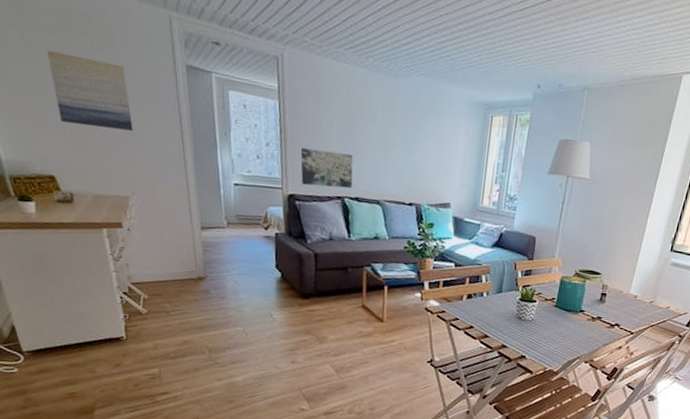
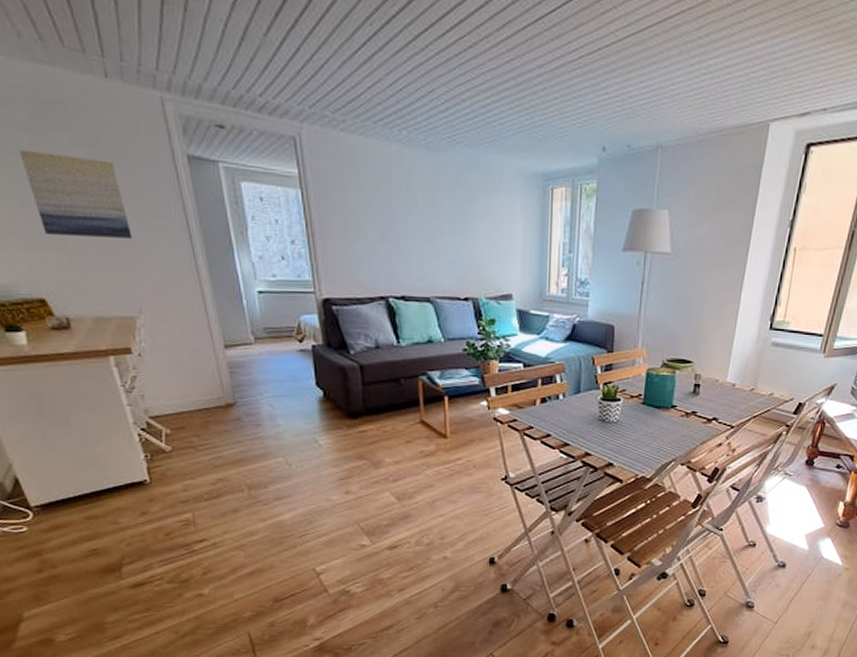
wall art: present [300,148,353,189] -> none [332,243,396,287]

